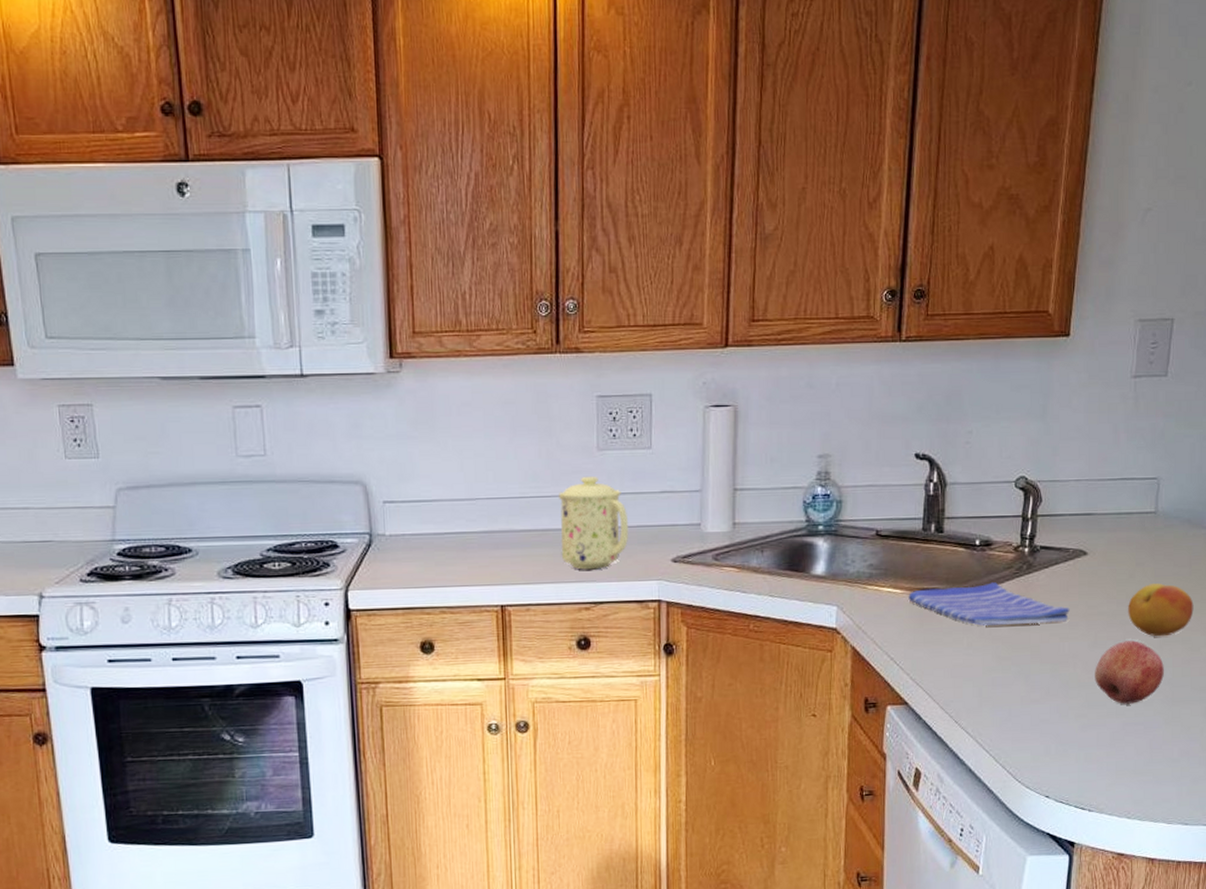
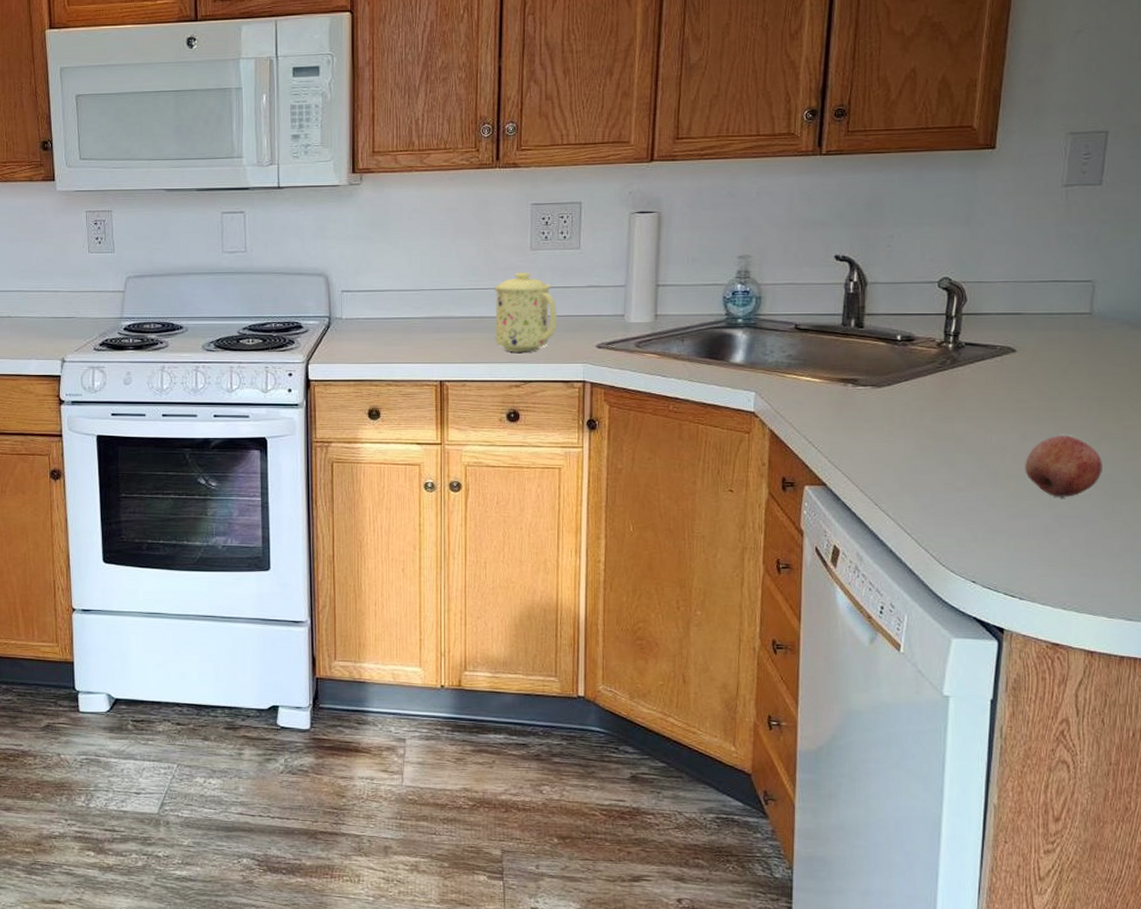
dish towel: present [908,582,1070,627] -> none [827,375,997,416]
fruit: present [1128,583,1194,637] -> none [1061,382,1135,433]

